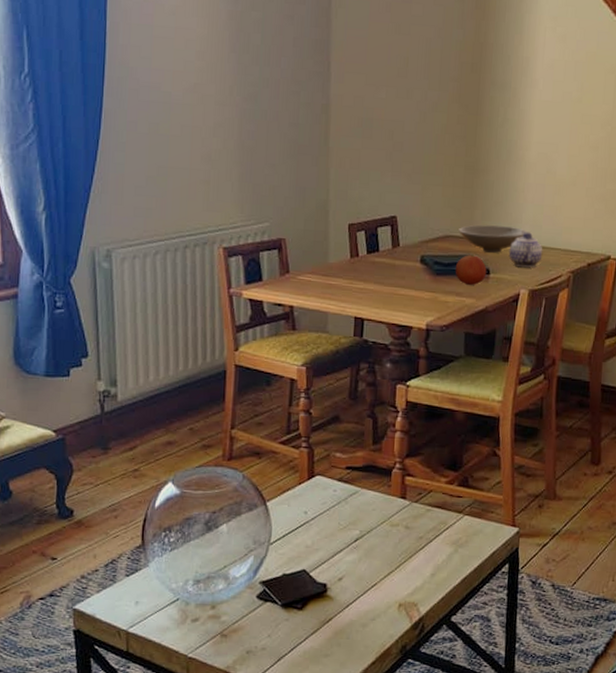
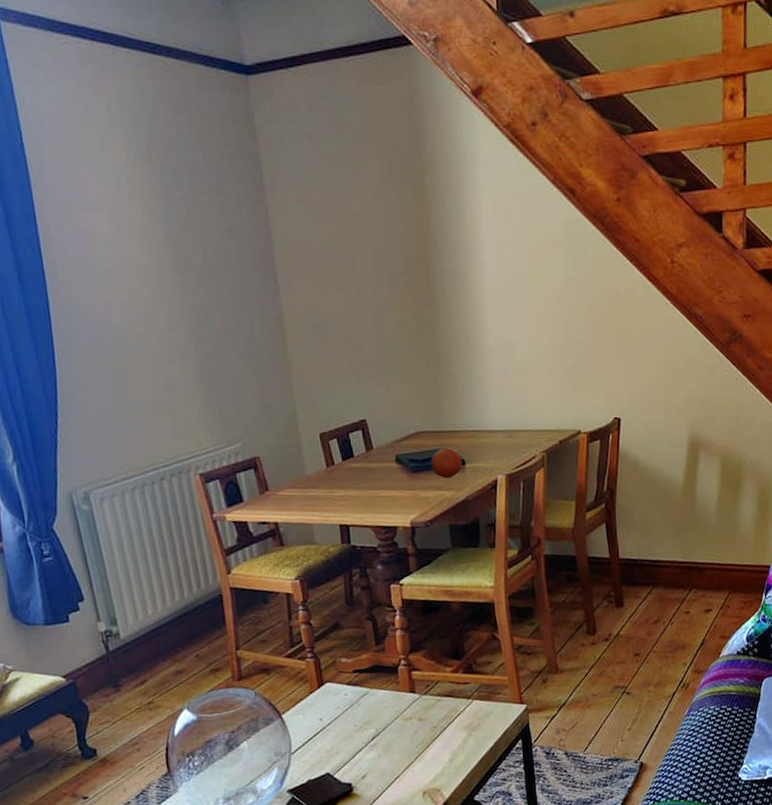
bowl: present [459,224,527,253] -> none [429,414,496,443]
teapot: present [508,232,543,268] -> none [481,417,515,454]

